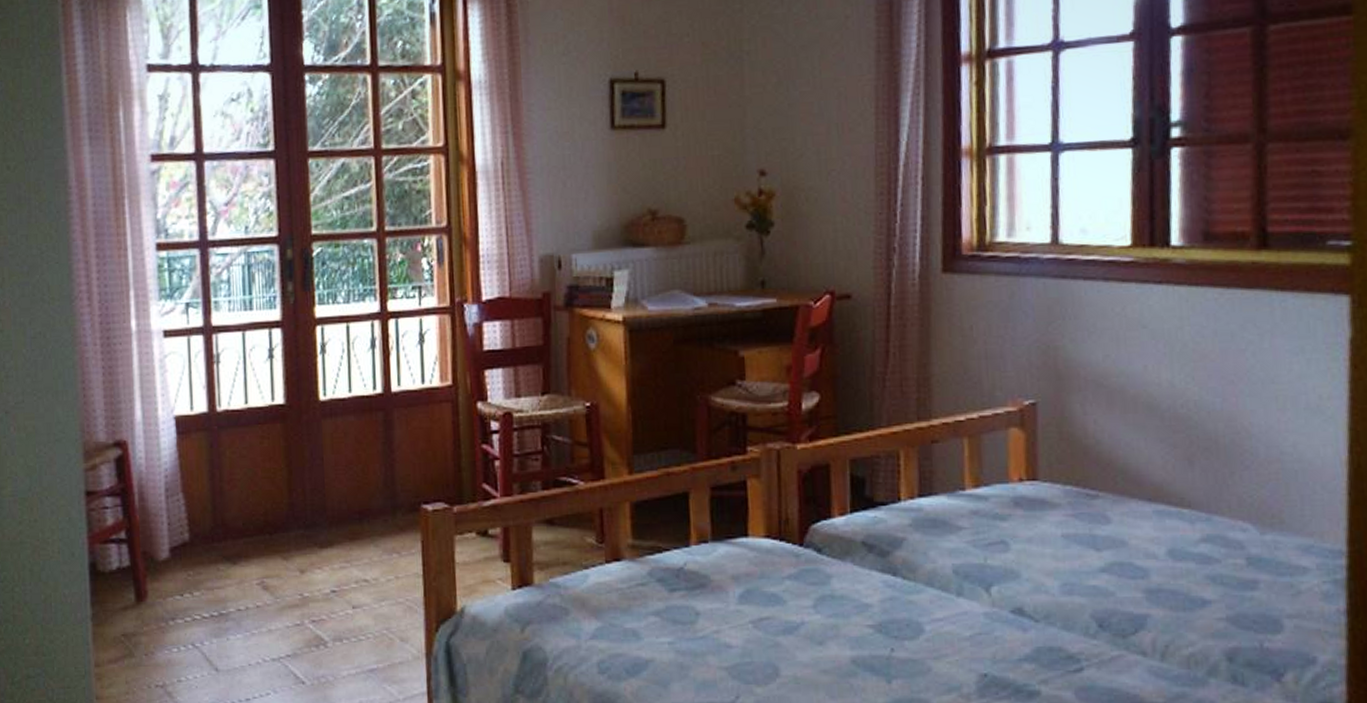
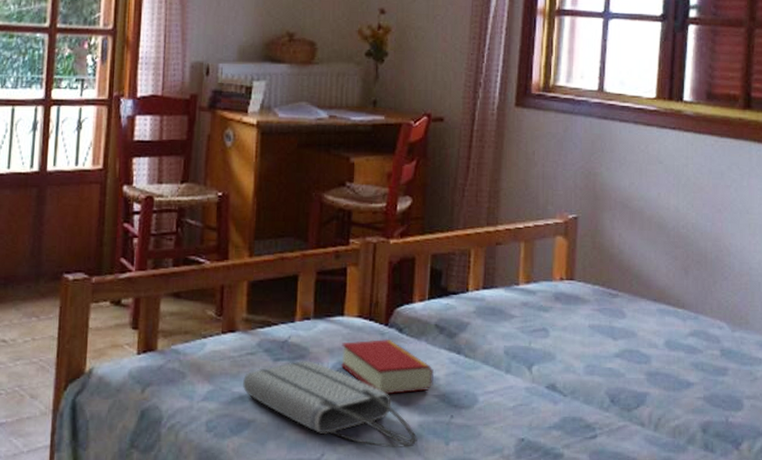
tote bag: none [635,589,852,687] -> present [243,360,418,447]
book: none [748,561,866,627] -> present [340,338,435,395]

